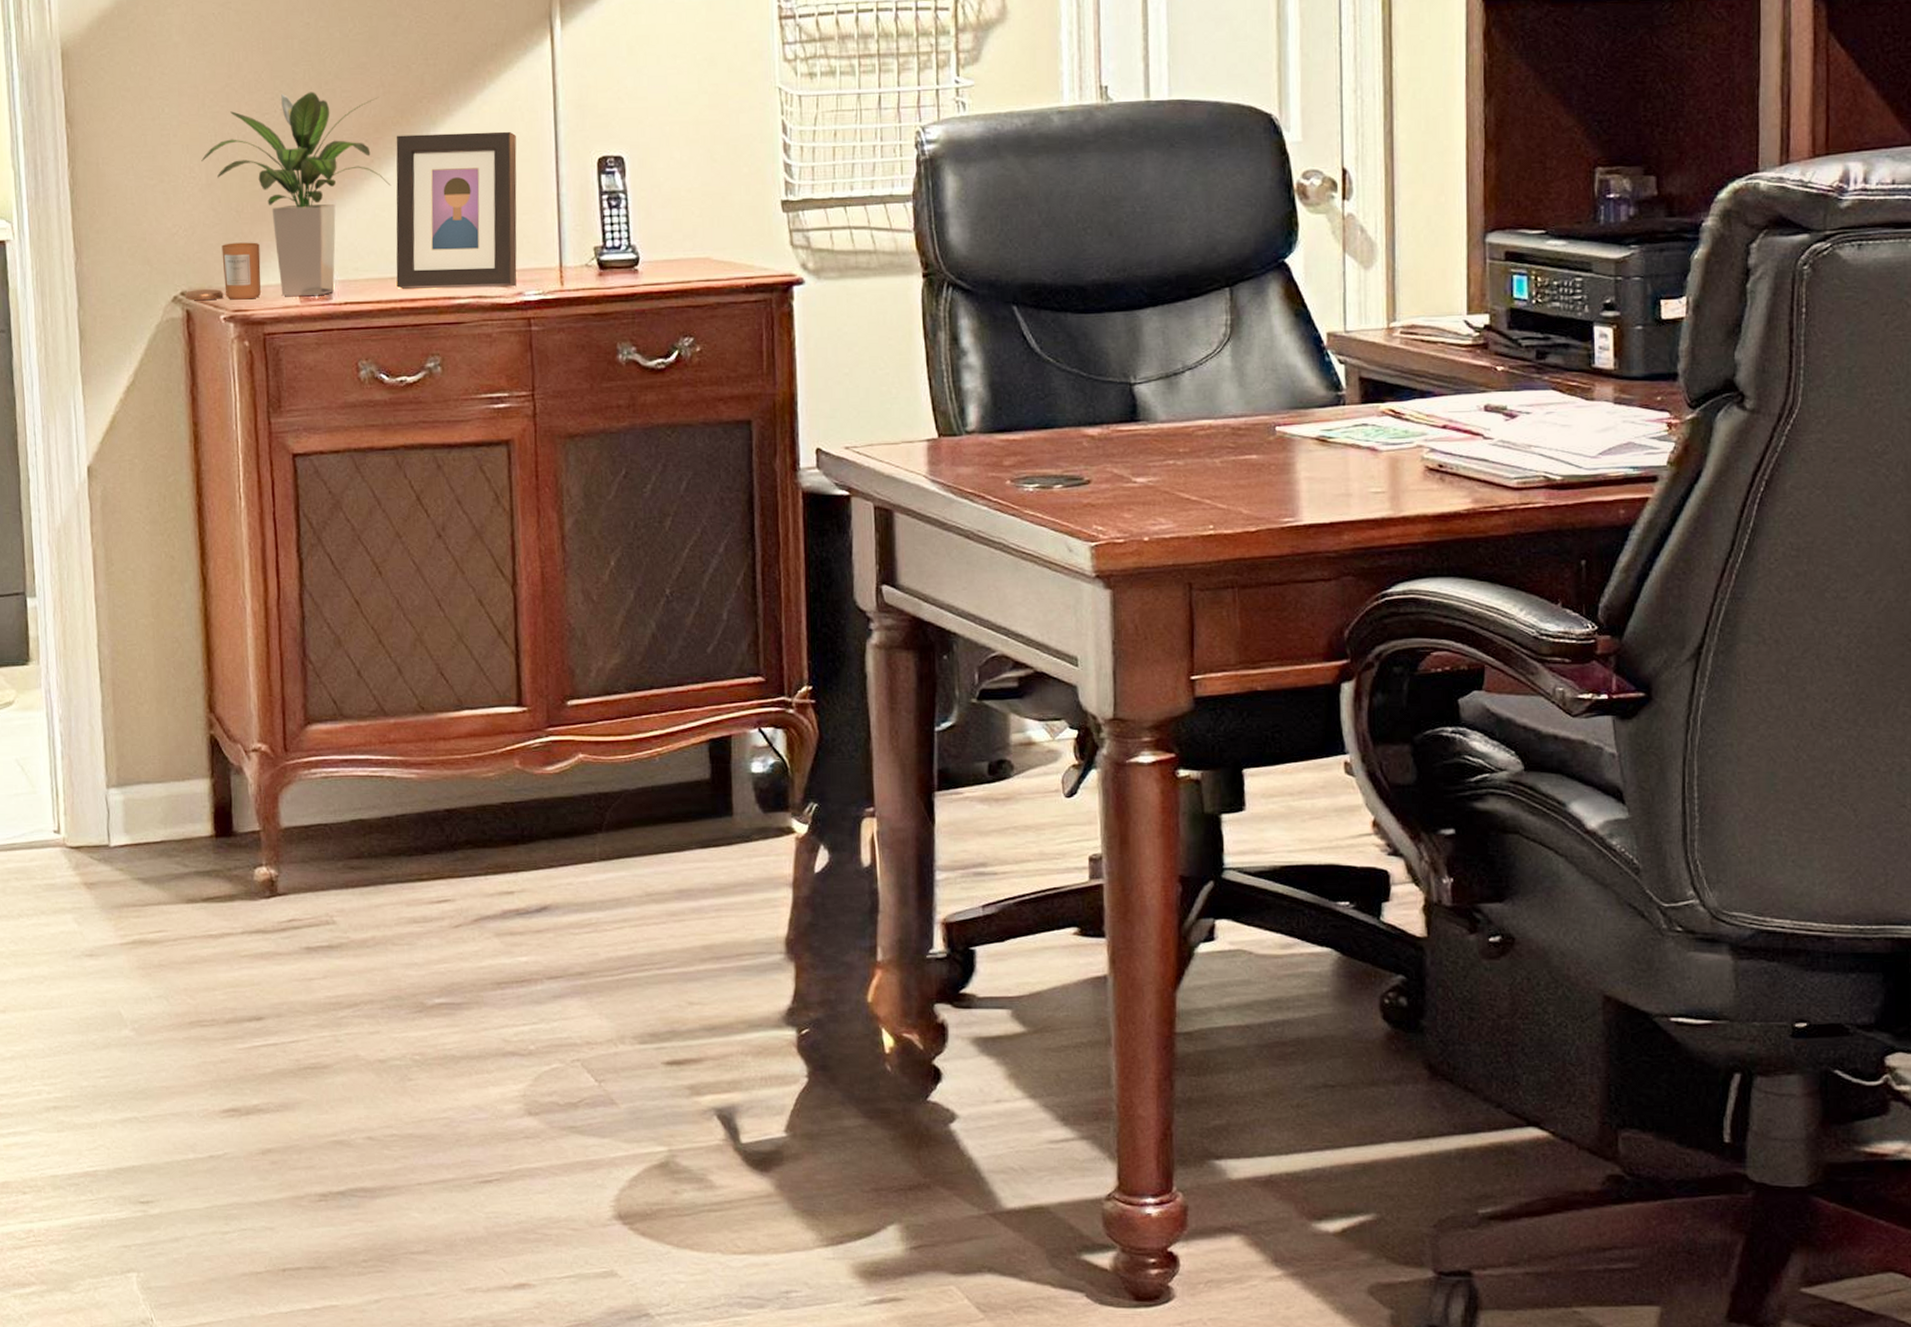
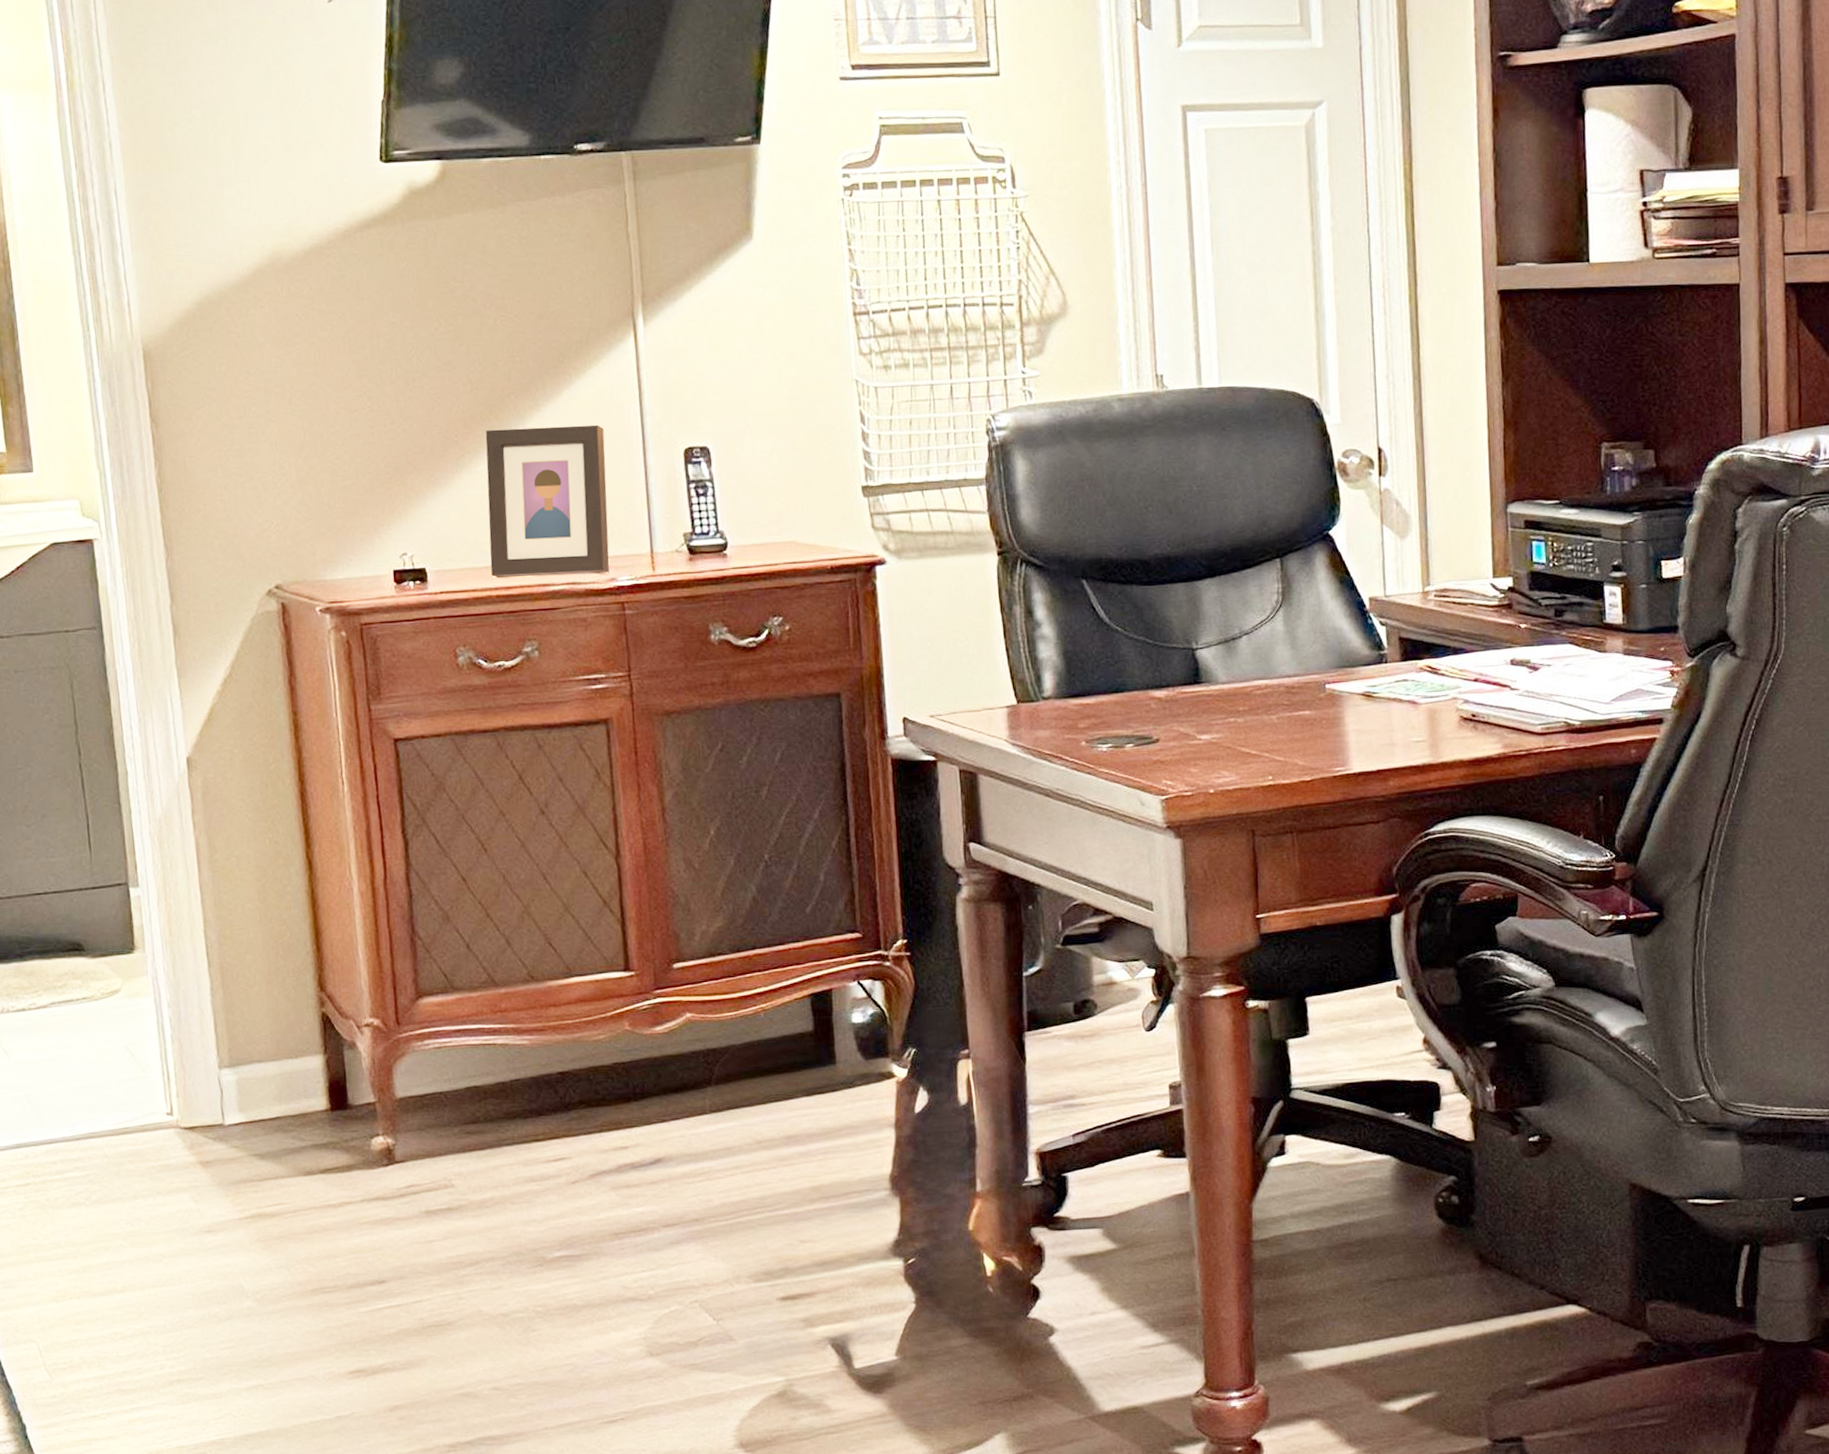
candle: present [186,242,261,301] -> none [280,535,356,594]
potted plant: present [201,92,391,296] -> none [291,389,483,587]

